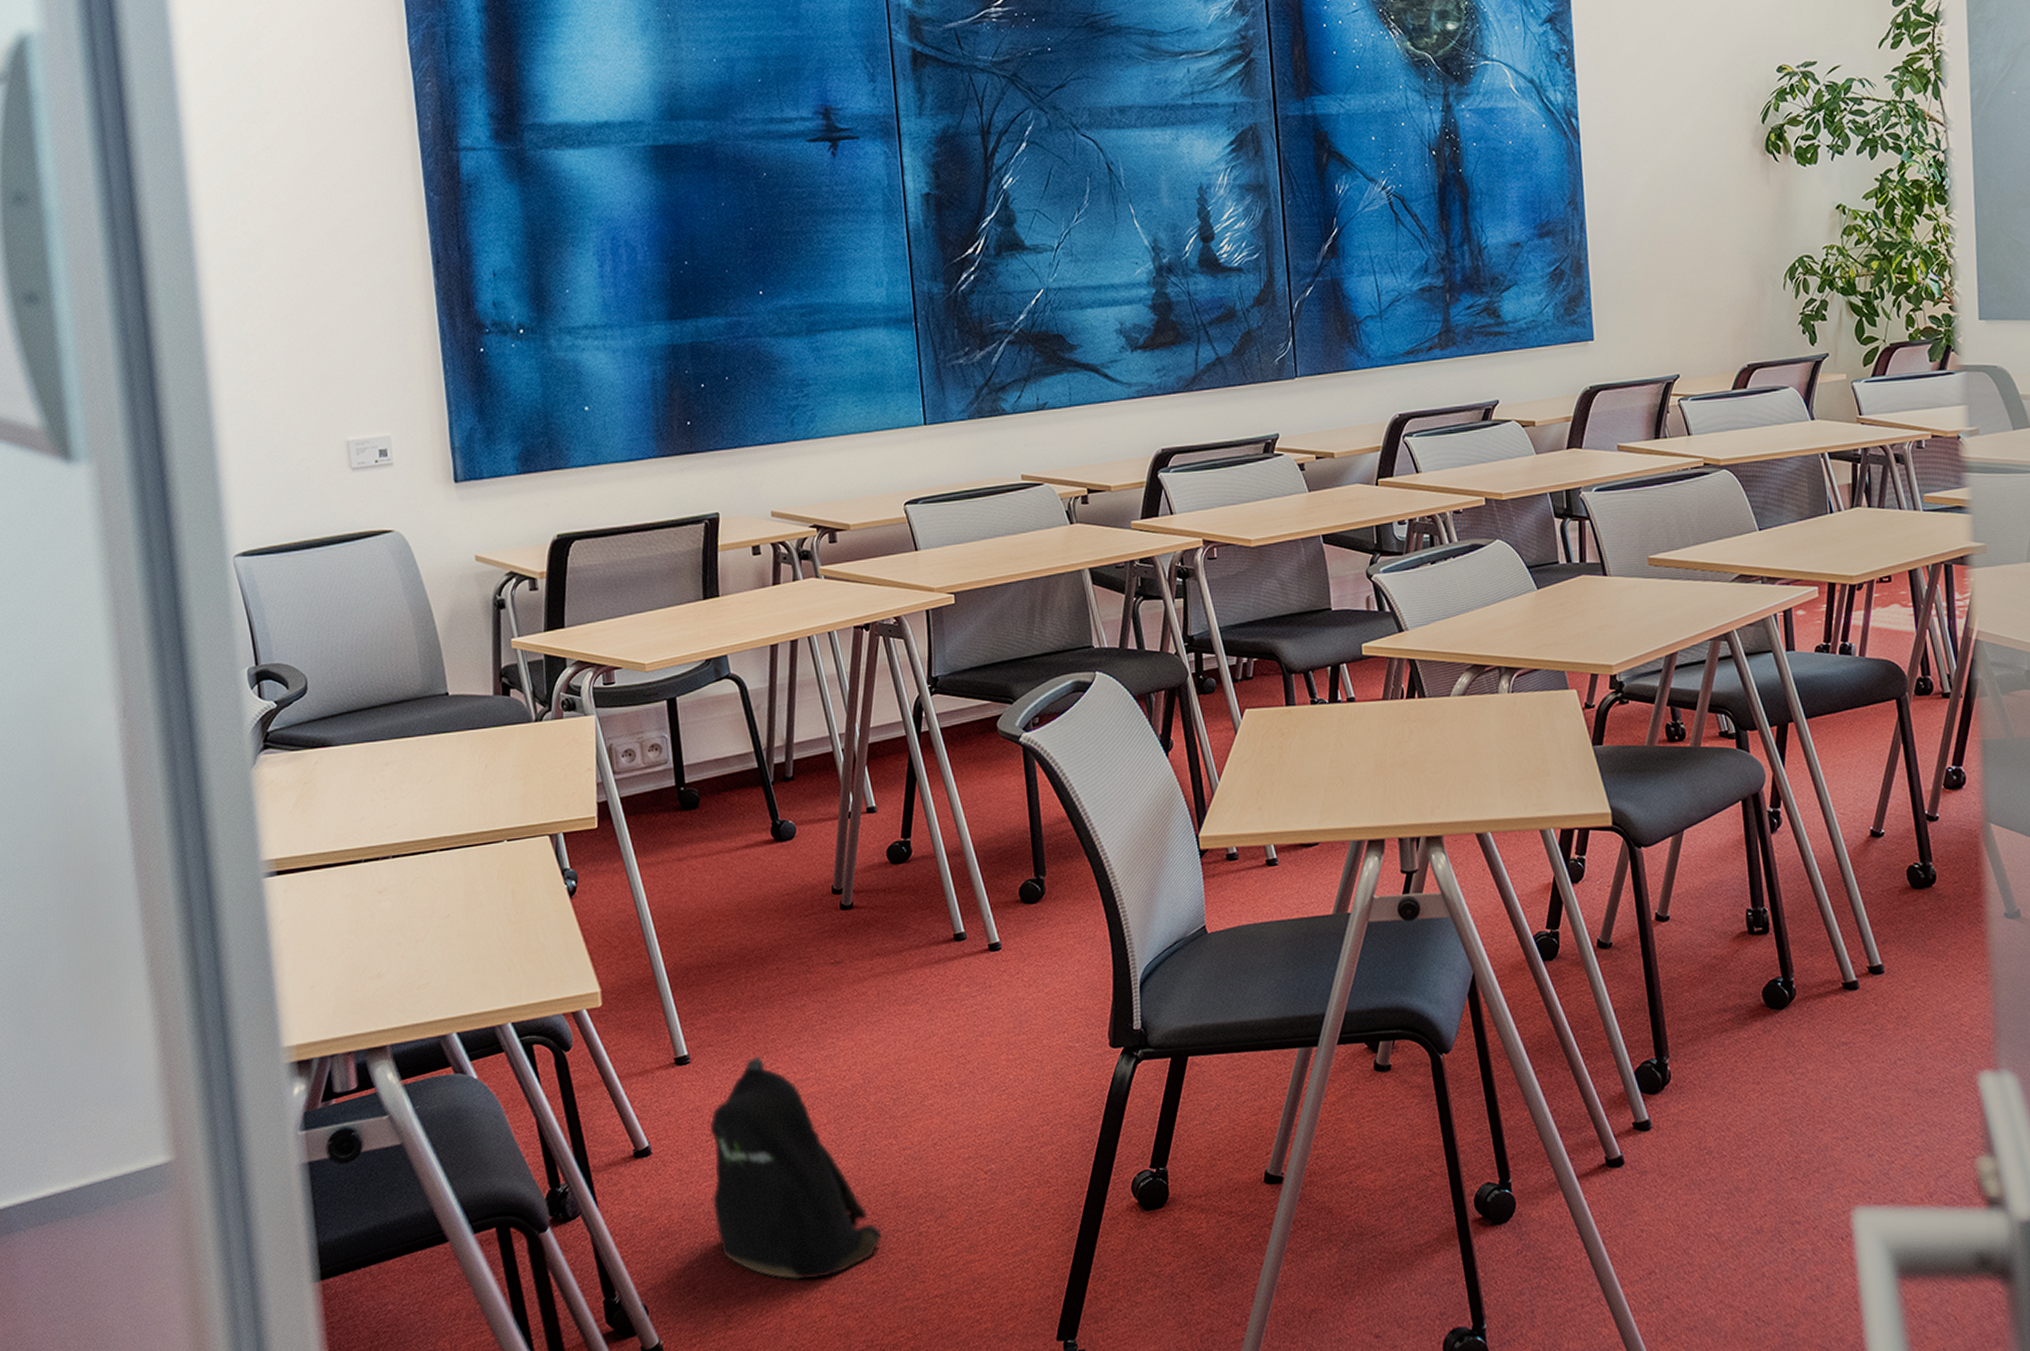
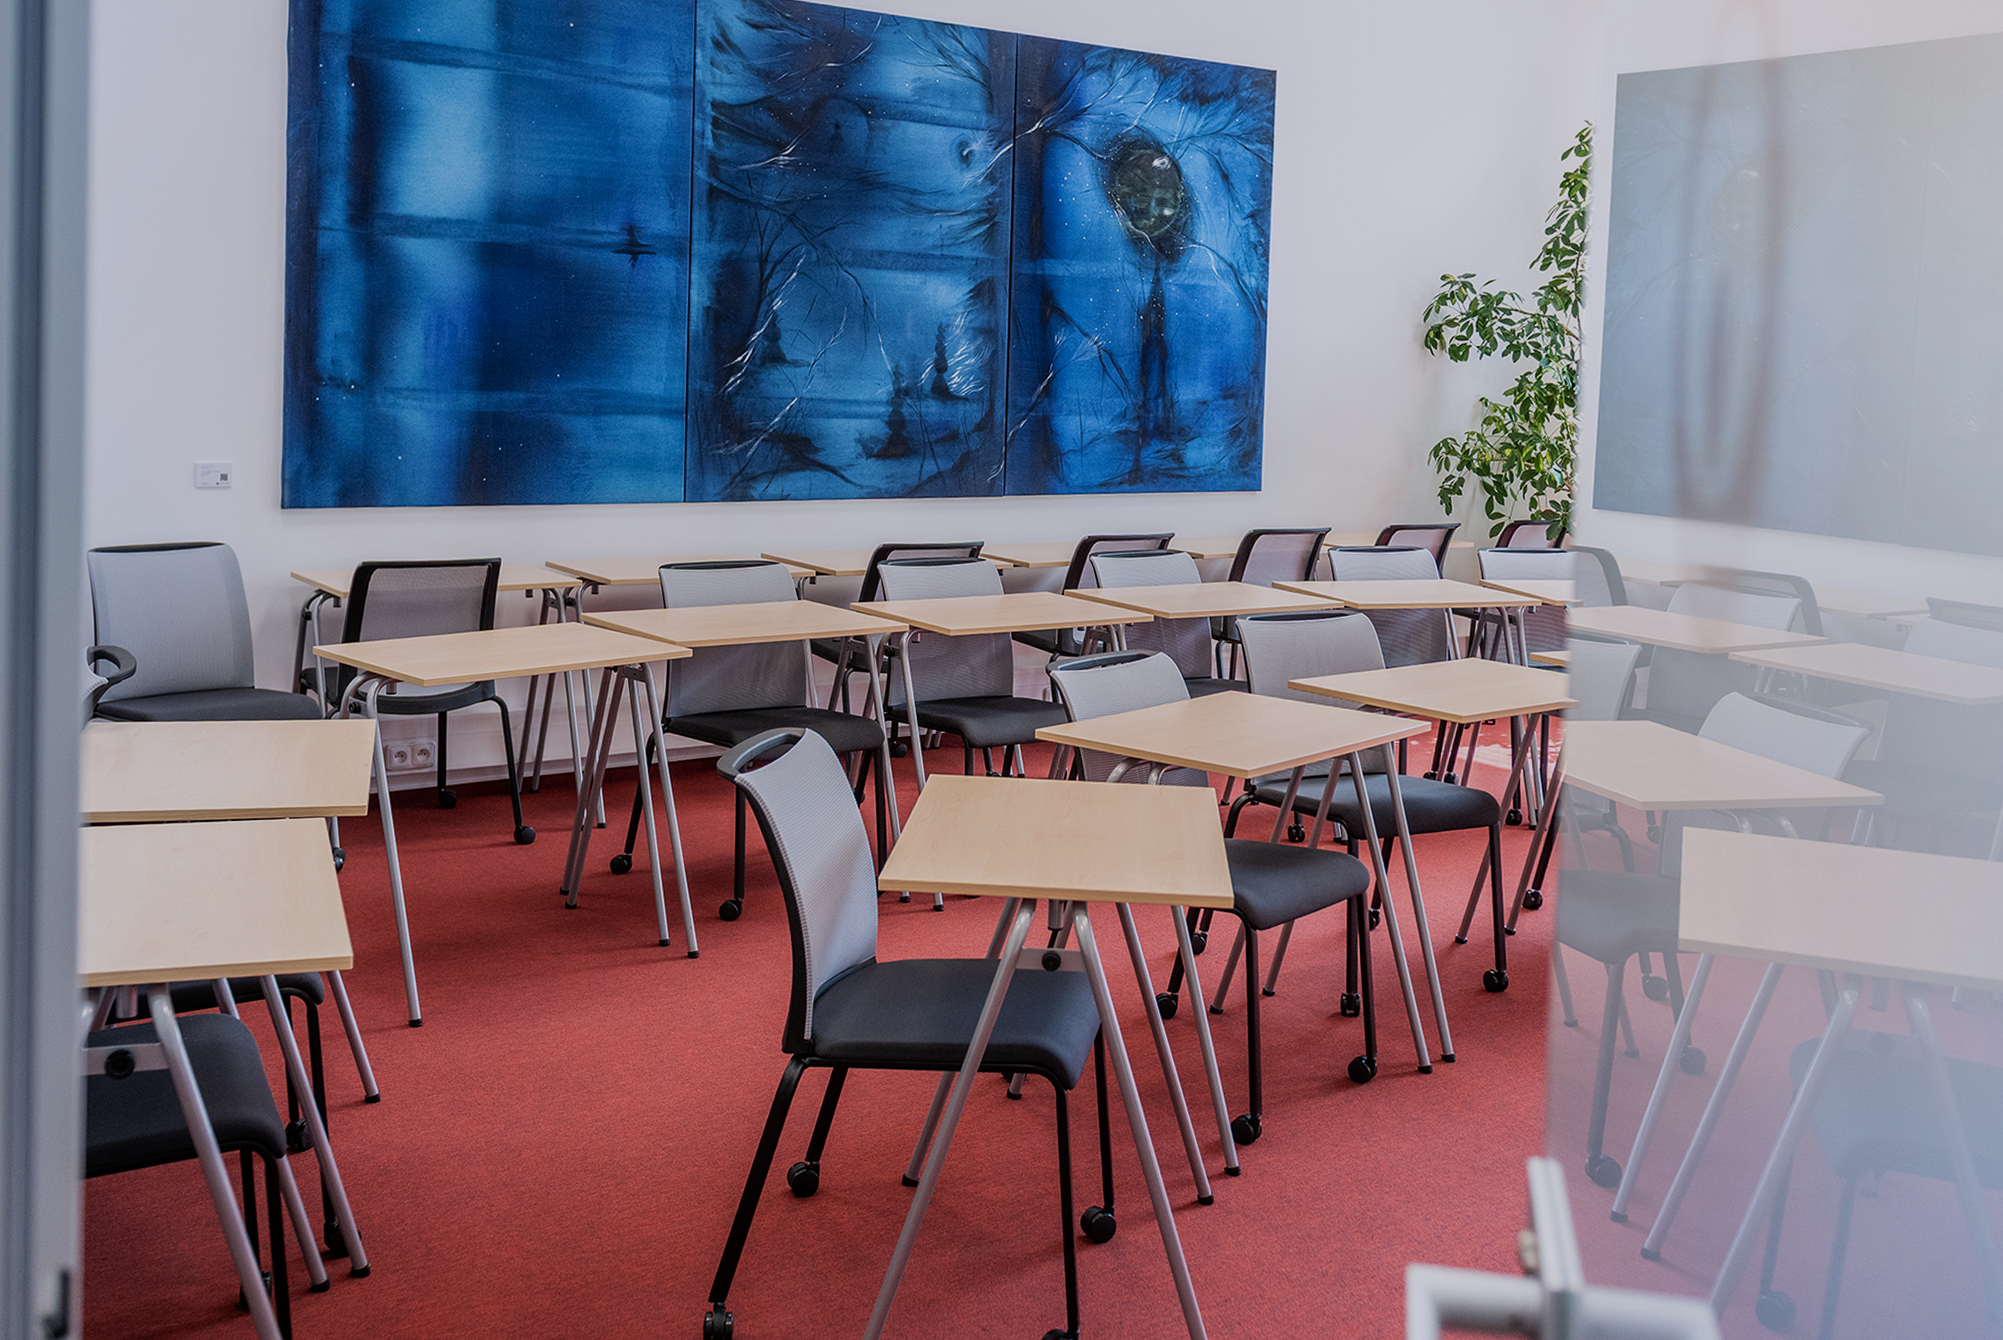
backpack: present [709,1056,883,1280] -> none [427,1026,569,1224]

